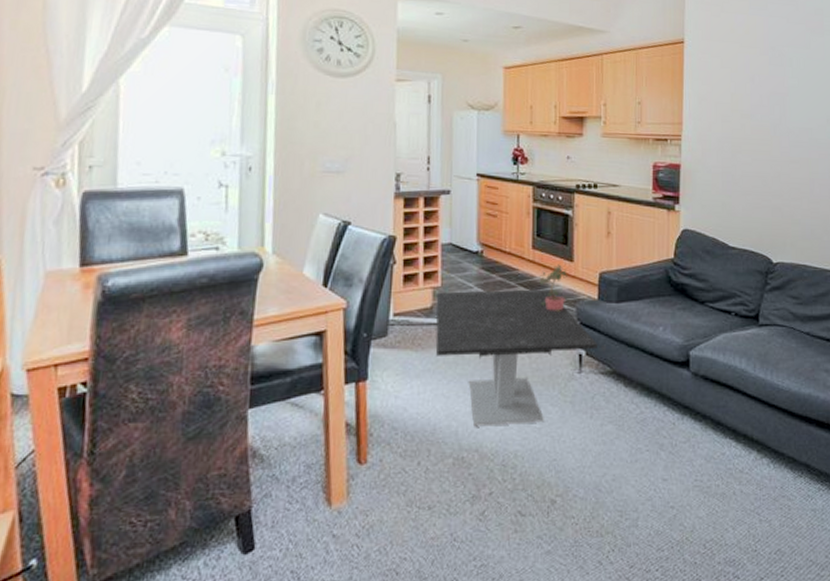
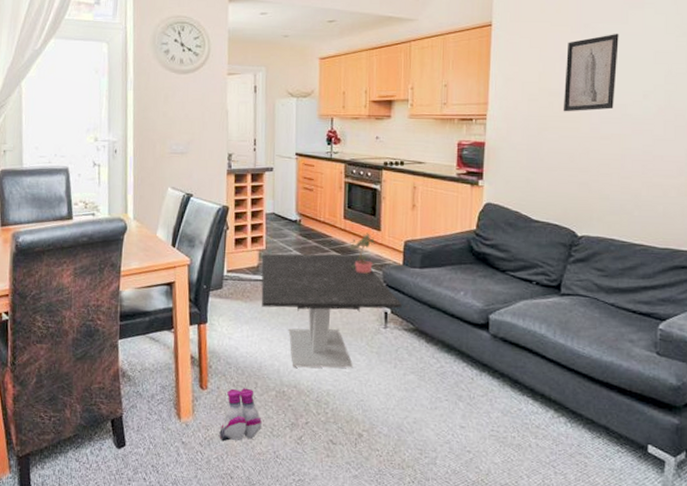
boots: none [382,457,436,529] -> present [219,388,262,442]
wall art: none [754,57,803,135] -> present [563,33,619,112]

